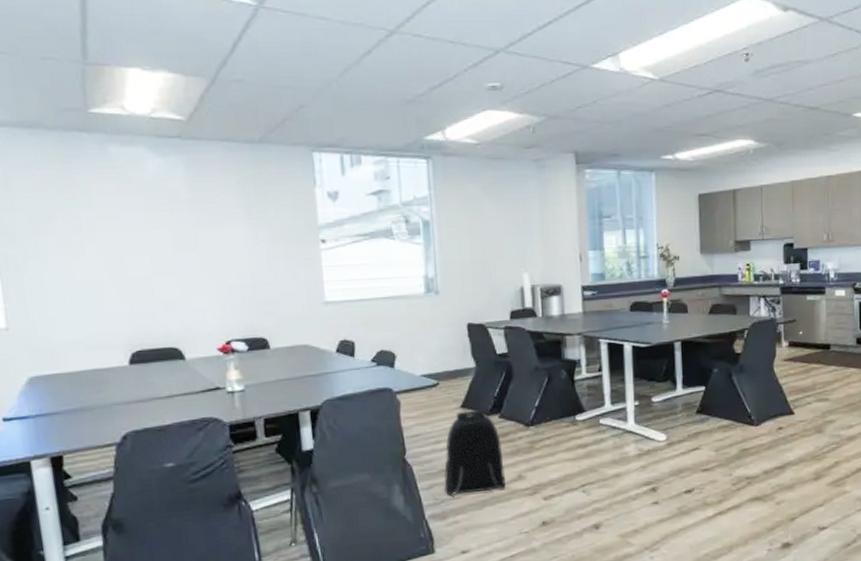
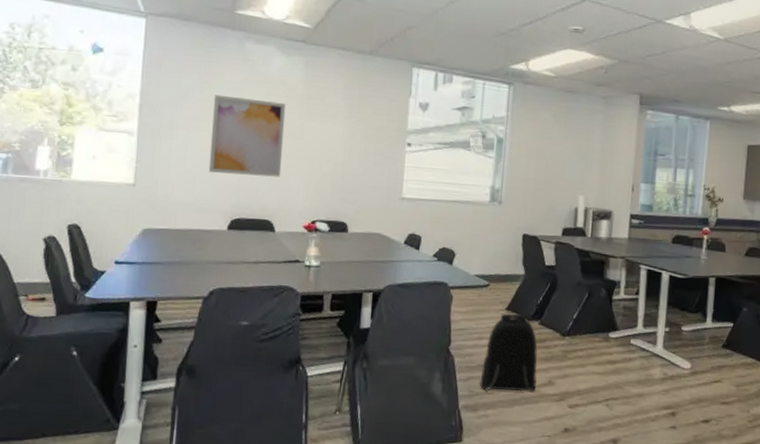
wall art: none [82,211,181,302] -> present [208,94,286,177]

